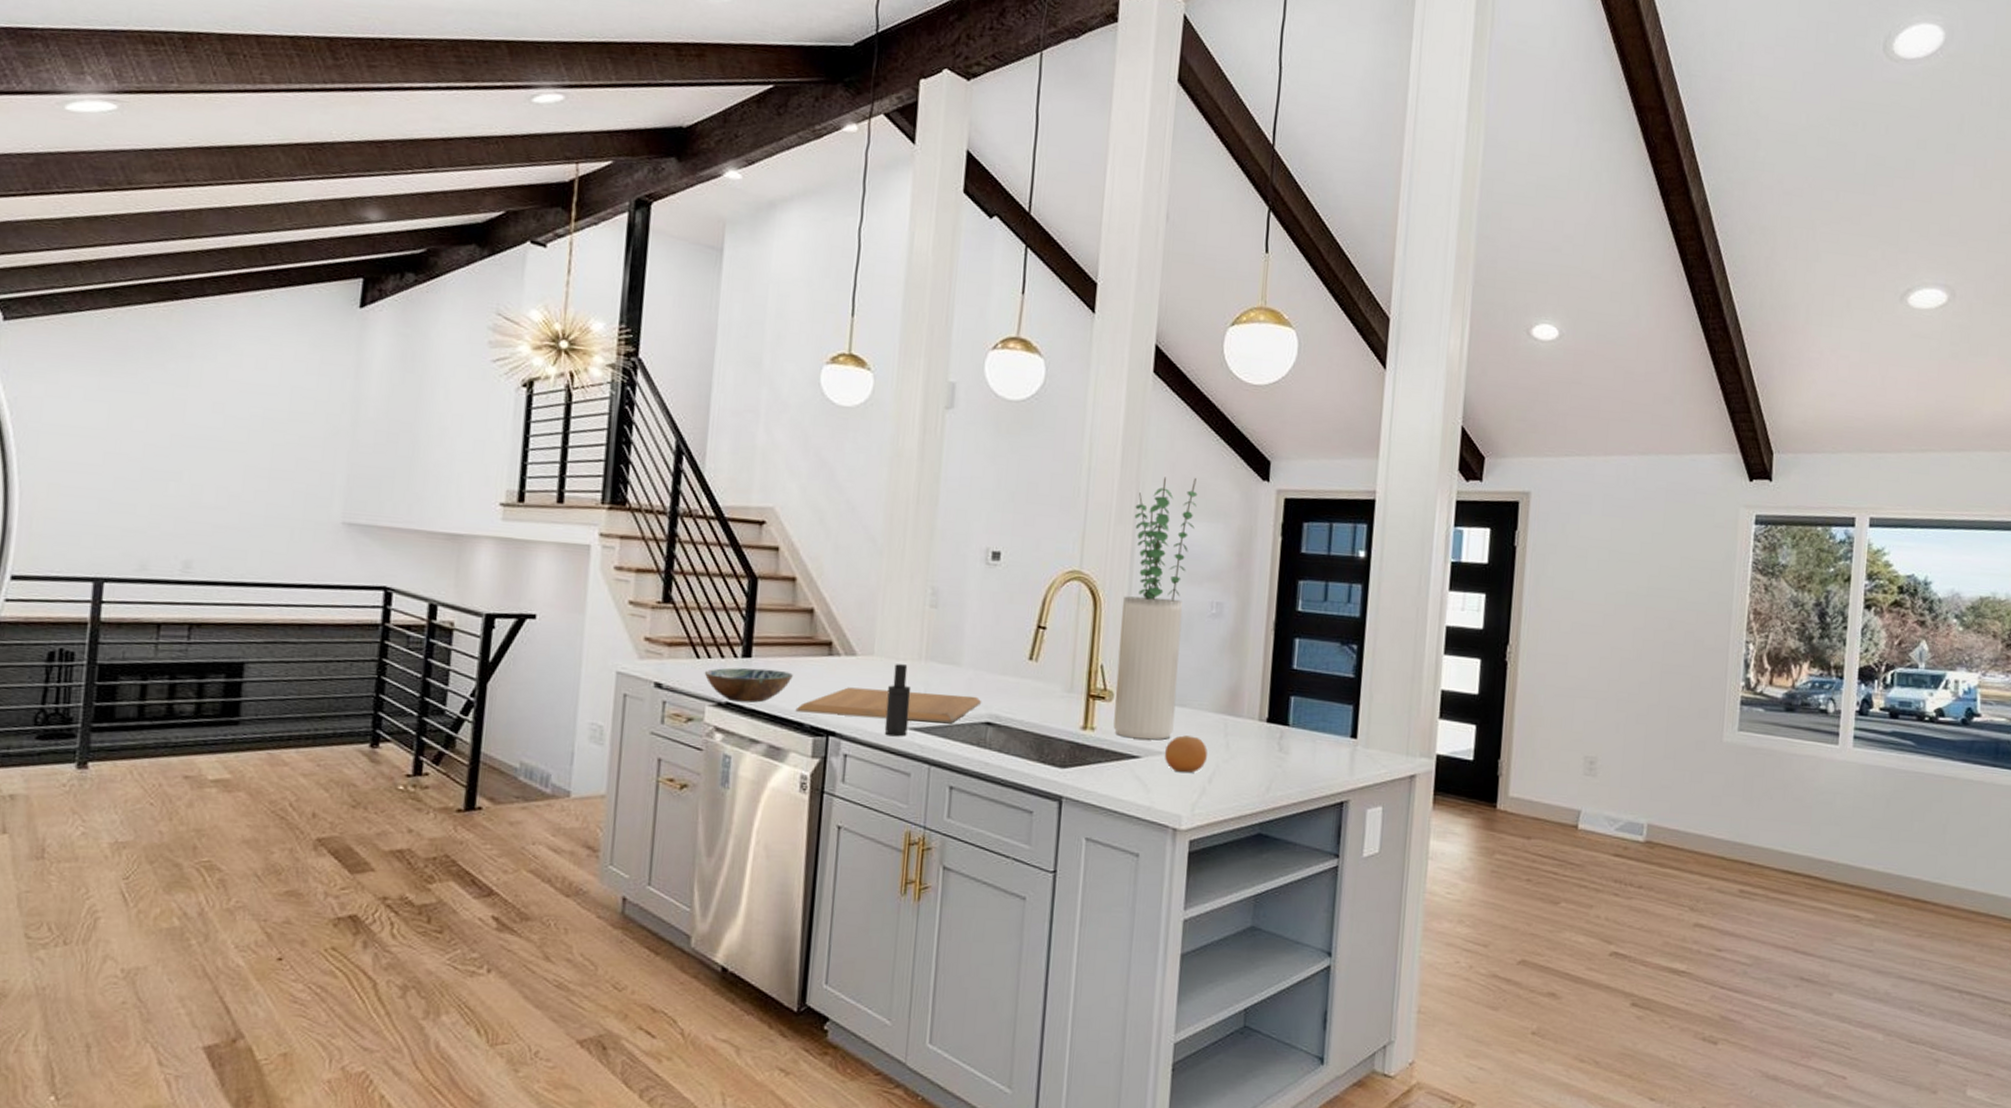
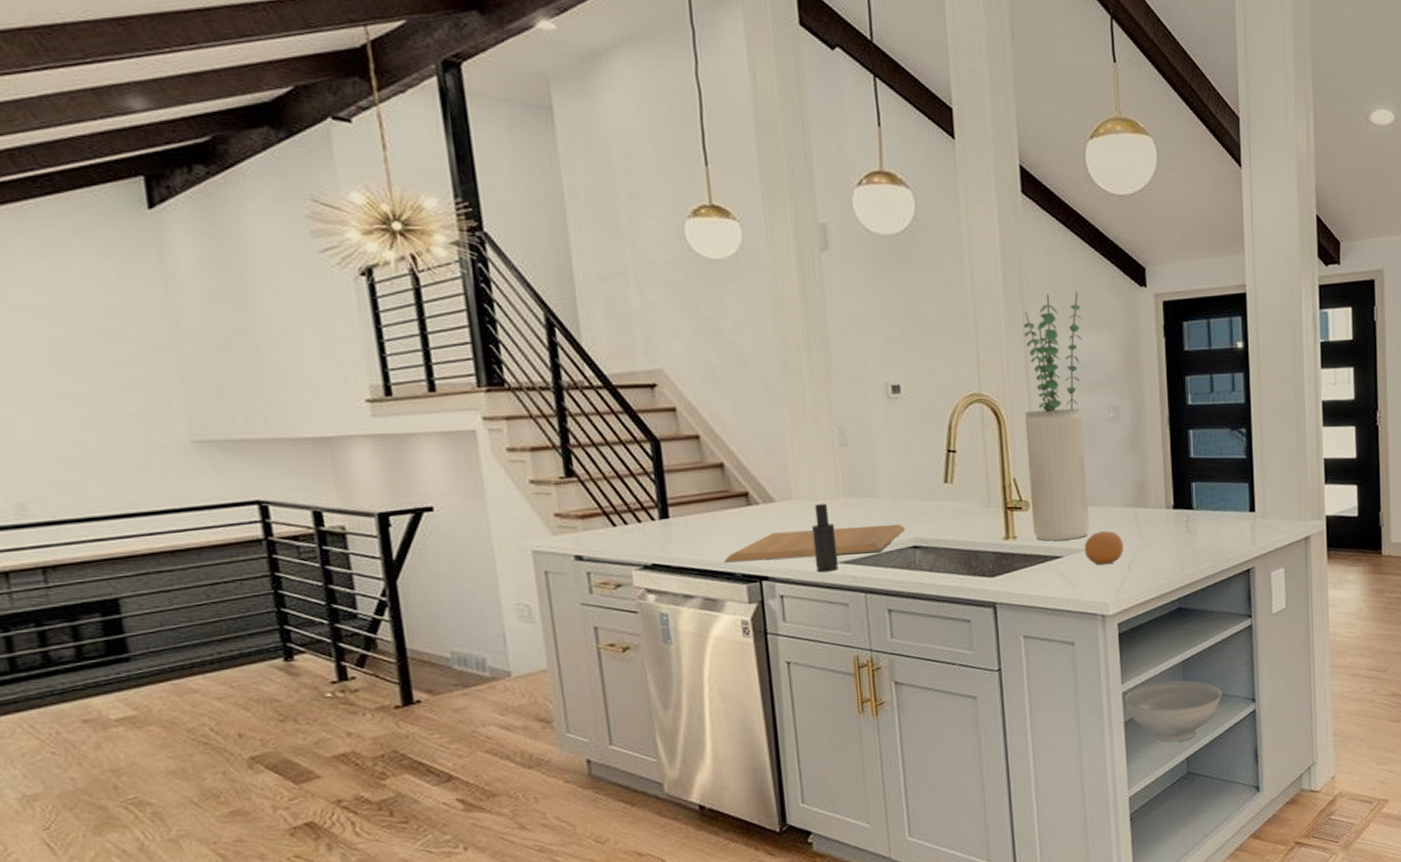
bowl: present [704,667,793,704] -> none [623,526,715,563]
decorative bowl: none [1185,914,1295,989] -> present [1125,680,1222,743]

